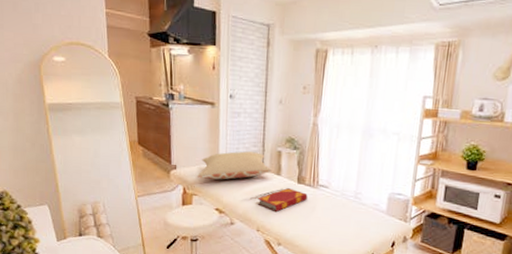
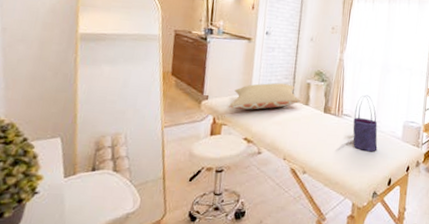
hardback book: present [257,188,308,212] -> none [285,117,333,140]
tote bag: none [330,163,359,226] -> present [353,95,378,152]

